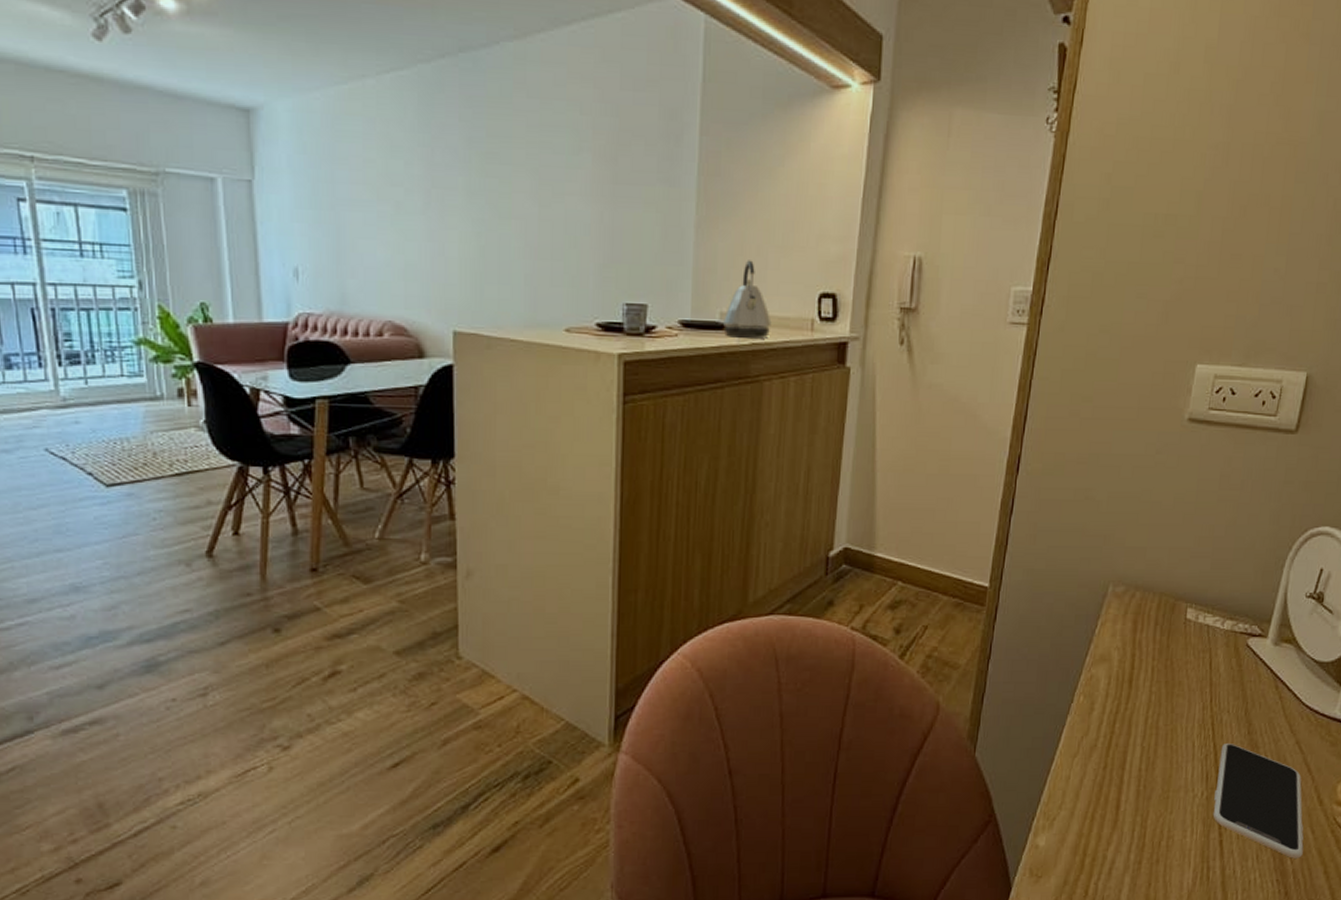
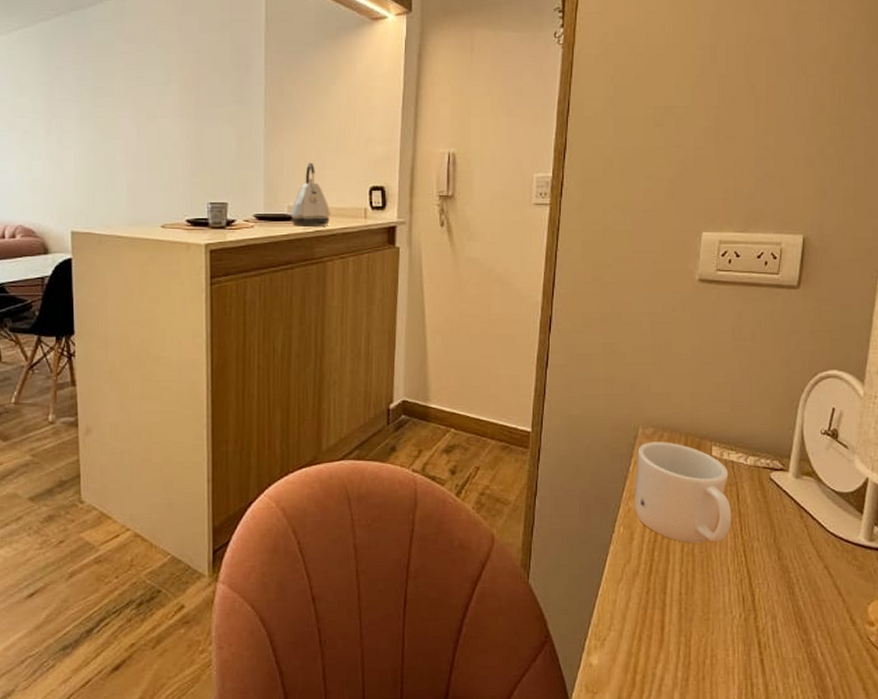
mug: none [1096,602,1203,715] -> present [633,442,732,543]
smartphone: present [1213,744,1304,859] -> none [752,569,841,676]

